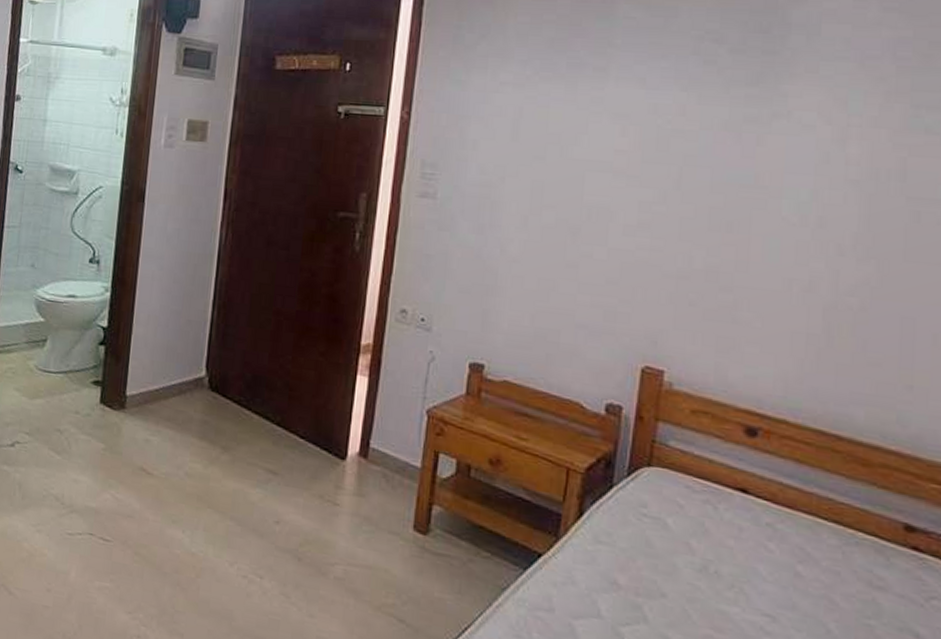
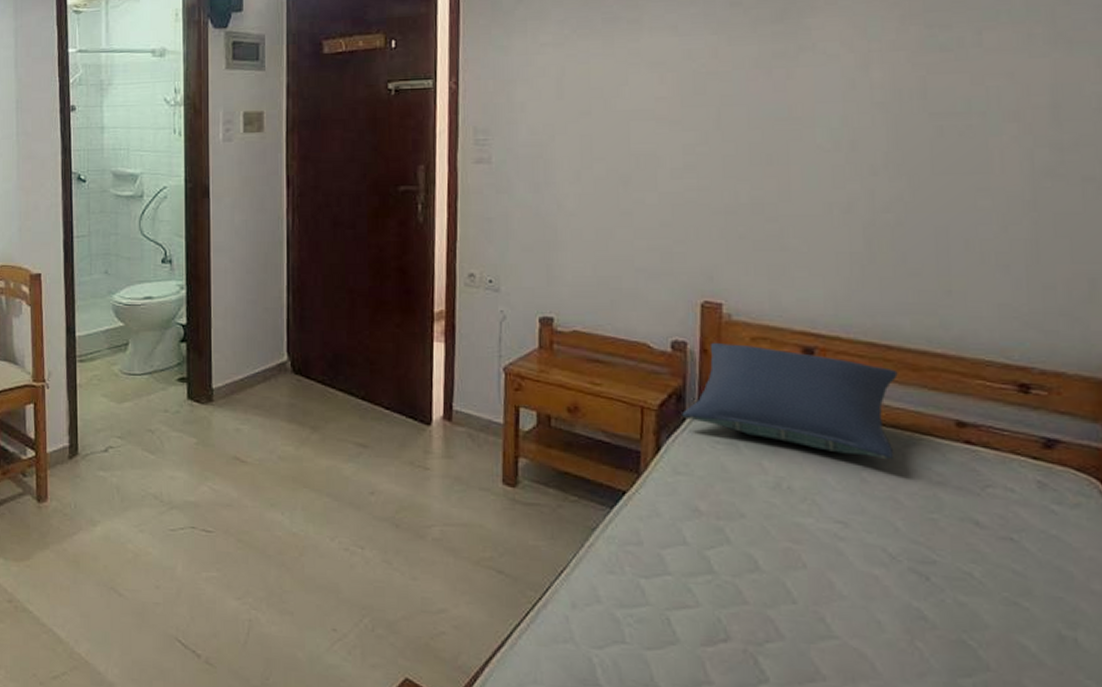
pillow: none [610,410,846,557] -> present [682,342,898,460]

